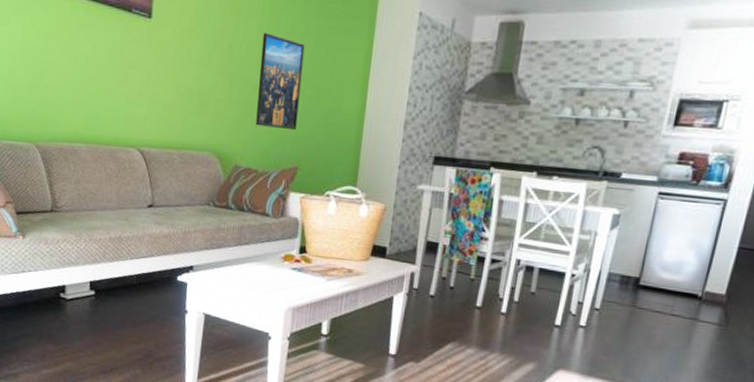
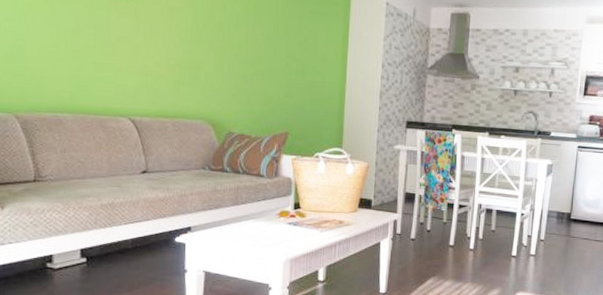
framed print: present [256,33,305,131] -> none [247,14,289,100]

